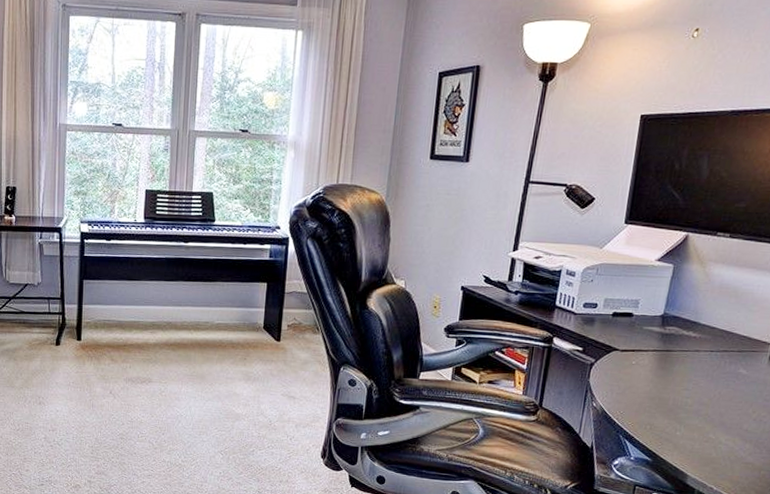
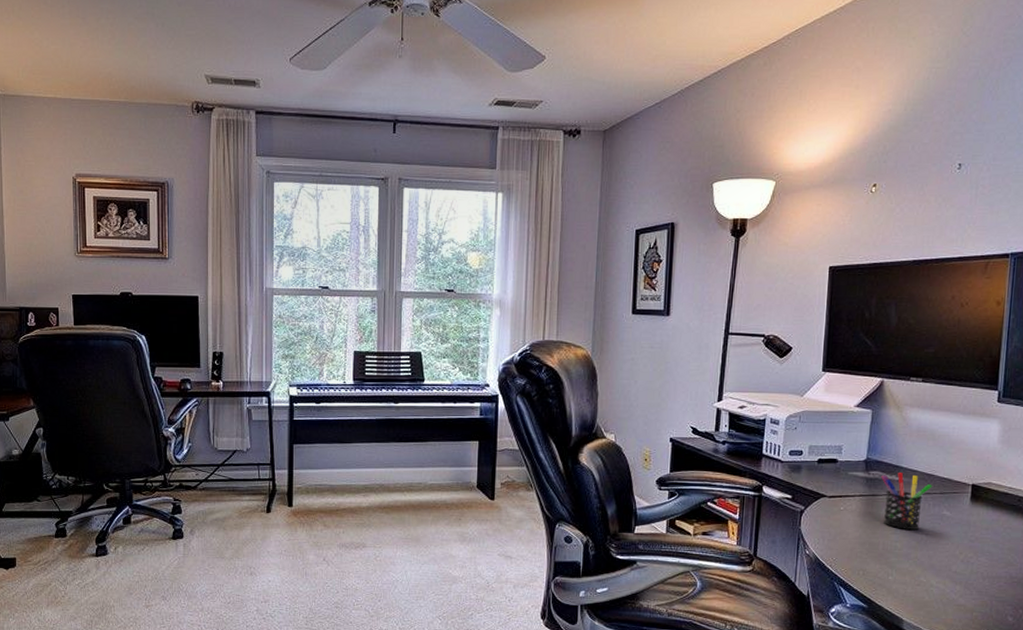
pen holder: none [675,329,731,387] -> present [881,473,933,530]

